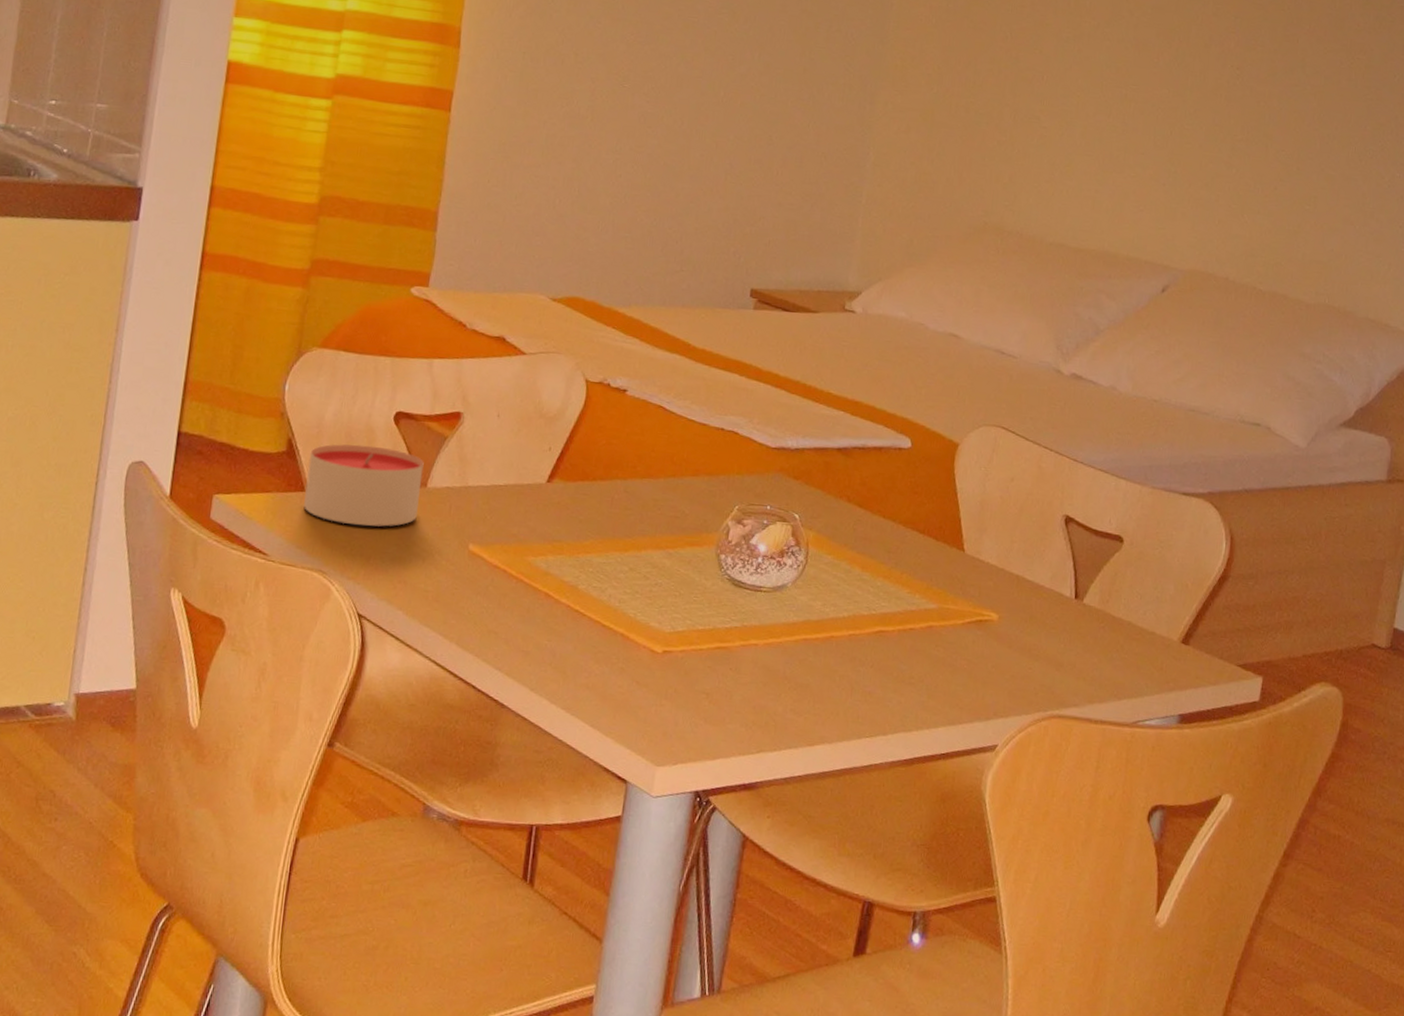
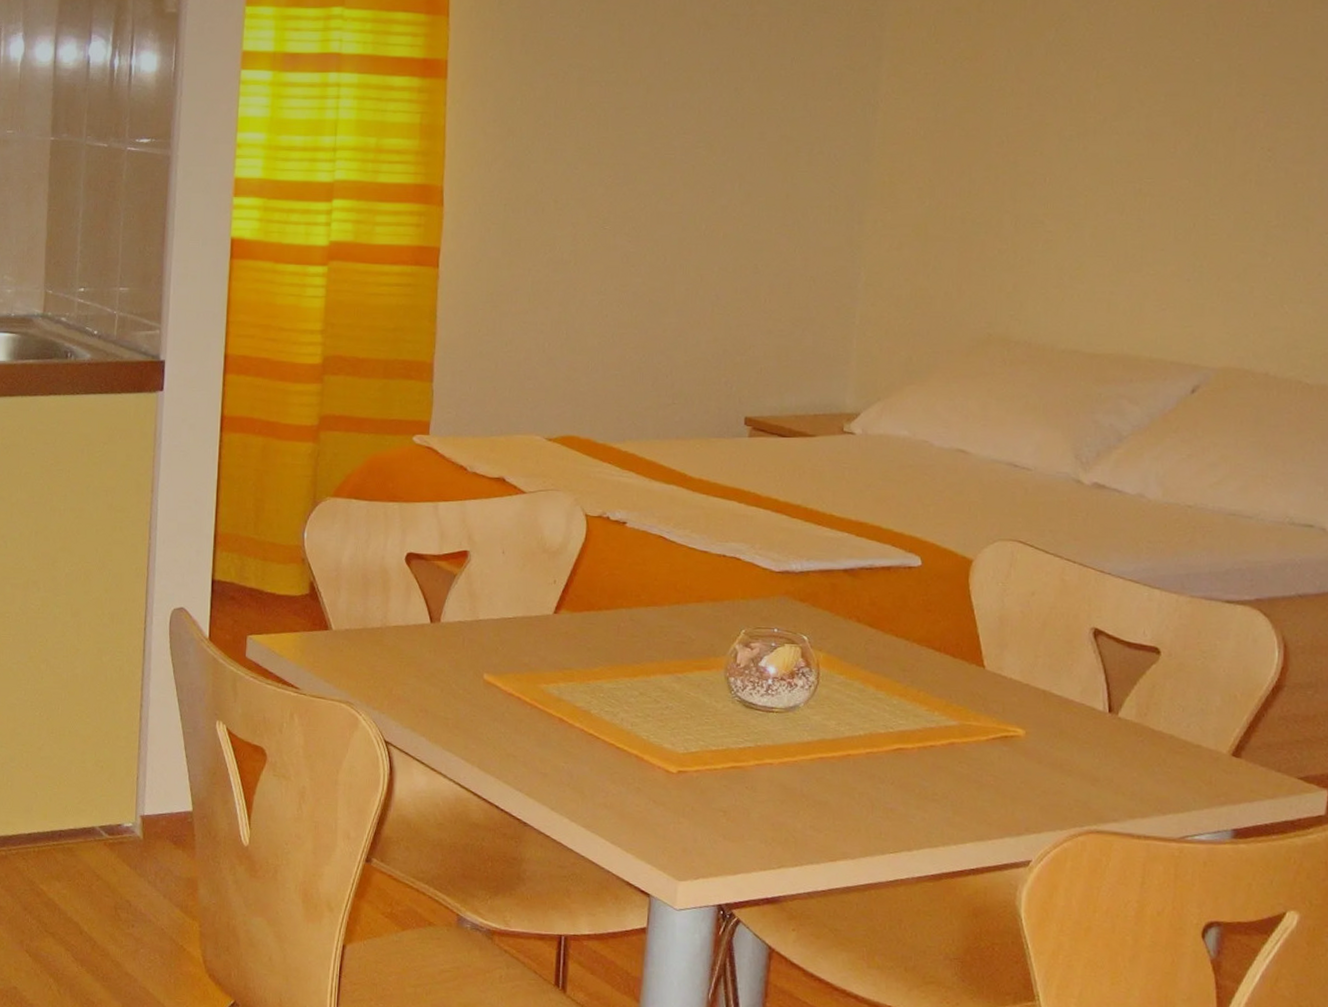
candle: present [304,444,424,527] -> none [328,584,436,660]

